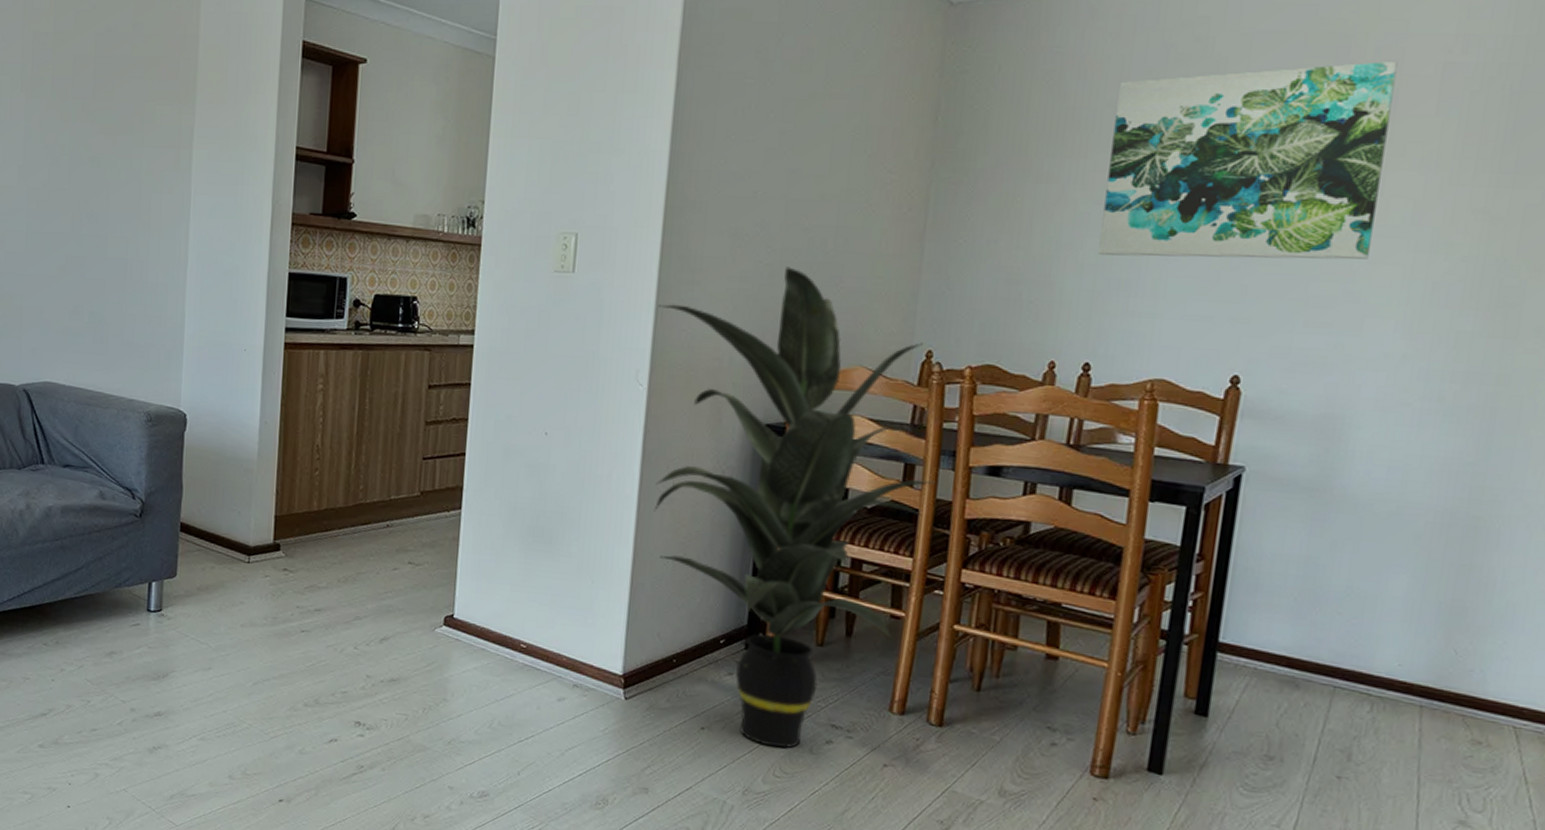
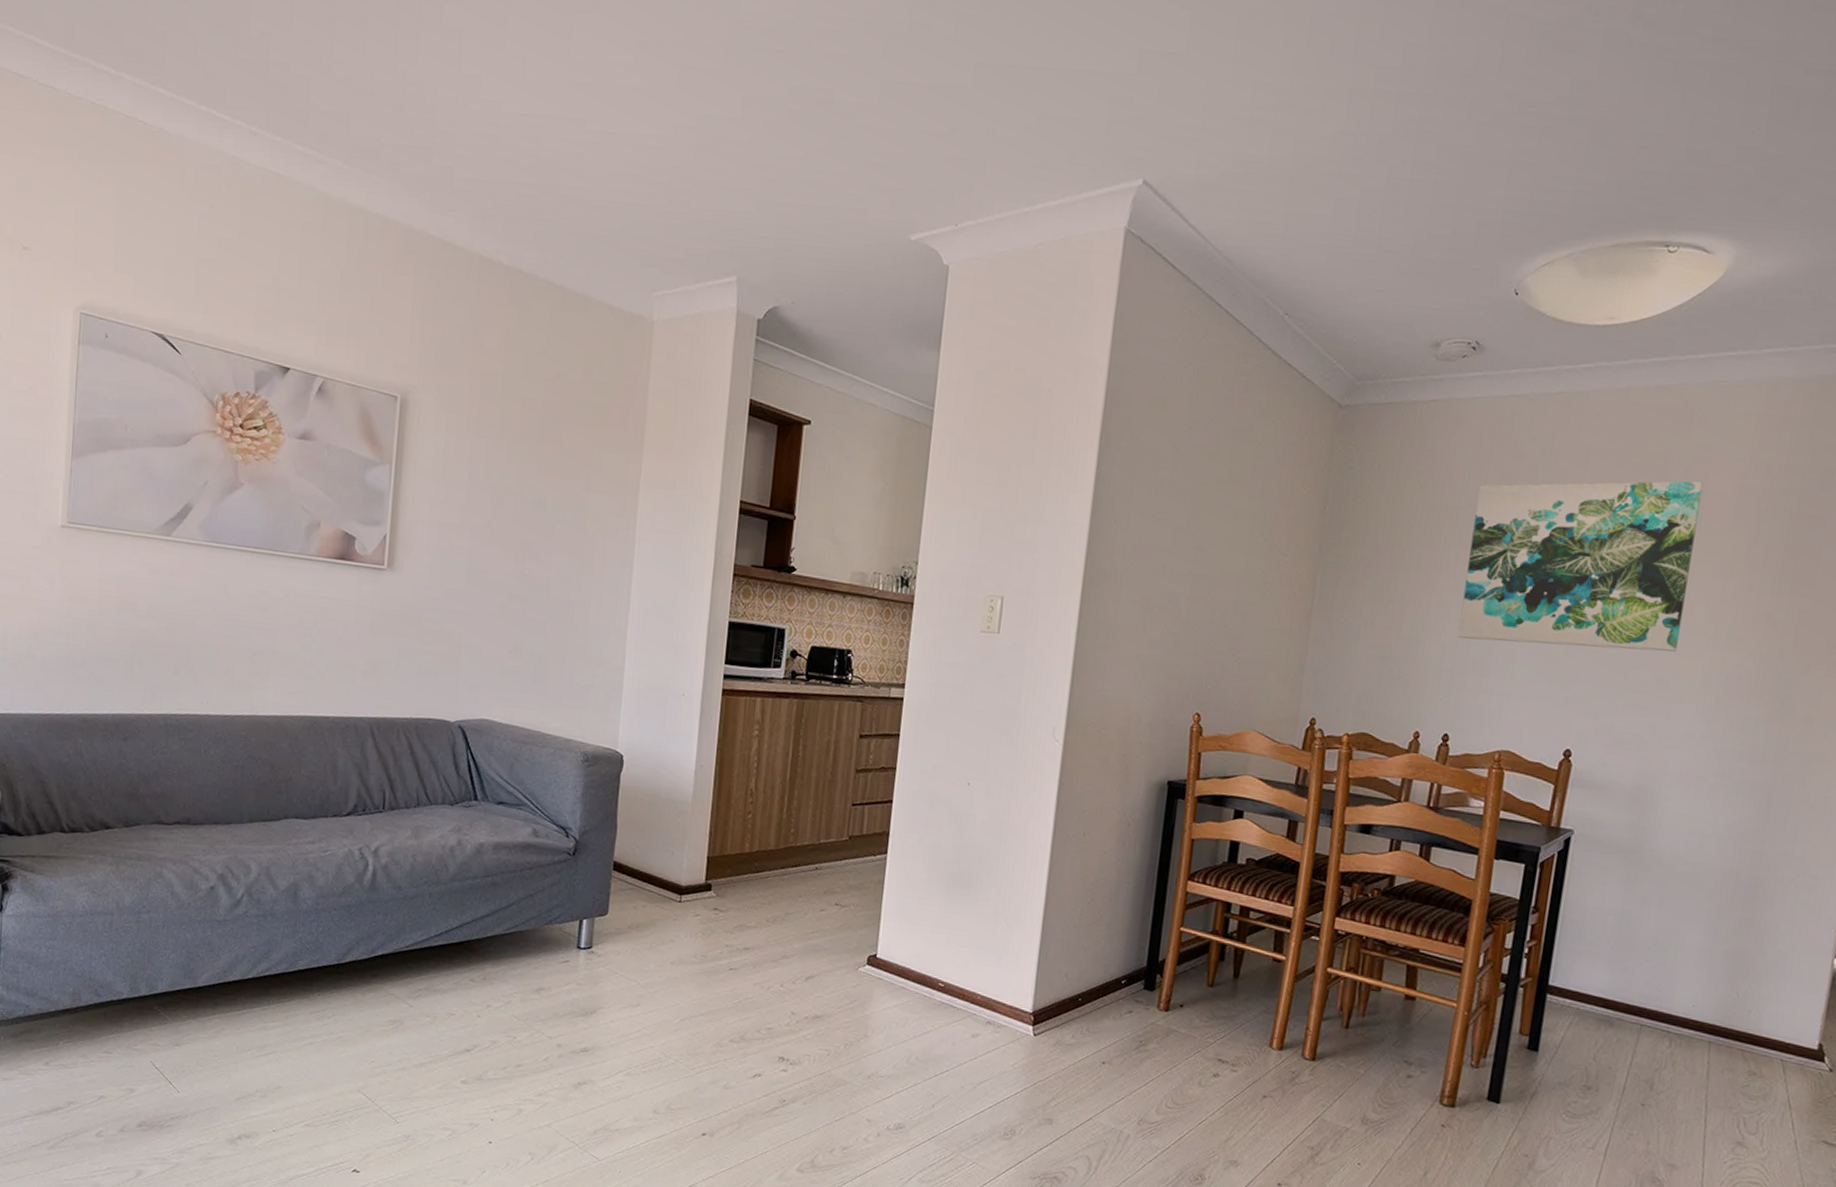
indoor plant: present [653,266,935,748] -> none [1065,636,1315,1081]

